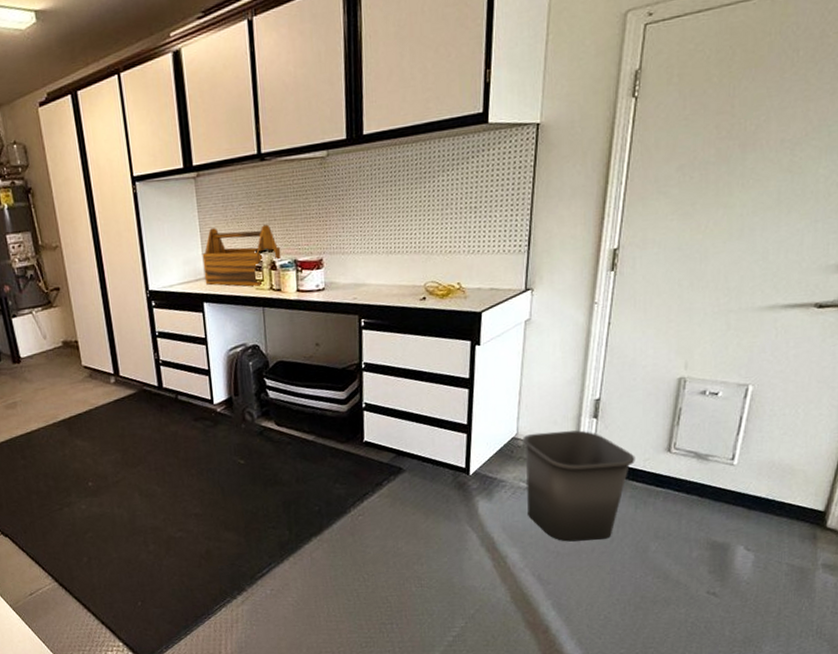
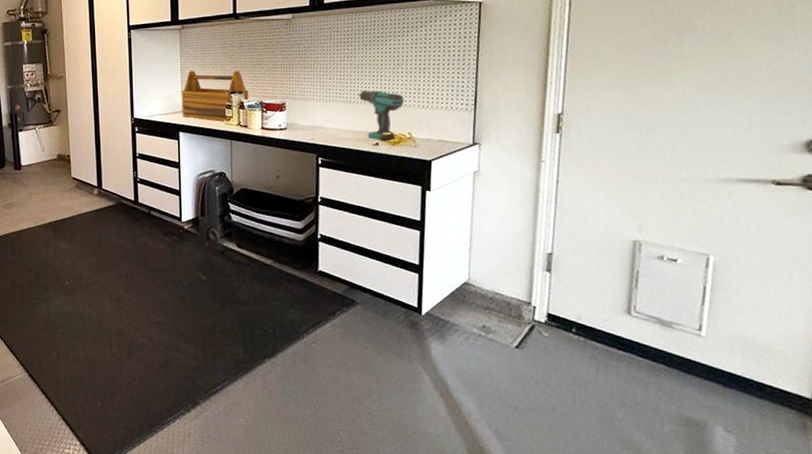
power drill: none [402,237,453,294] -> present [357,90,404,141]
waste bin: present [523,430,635,542] -> none [475,280,593,399]

